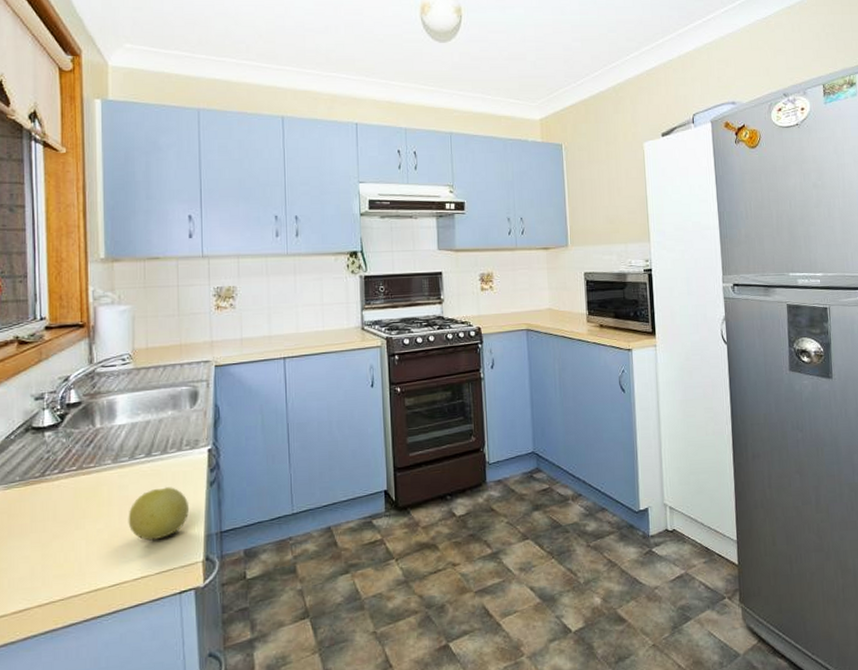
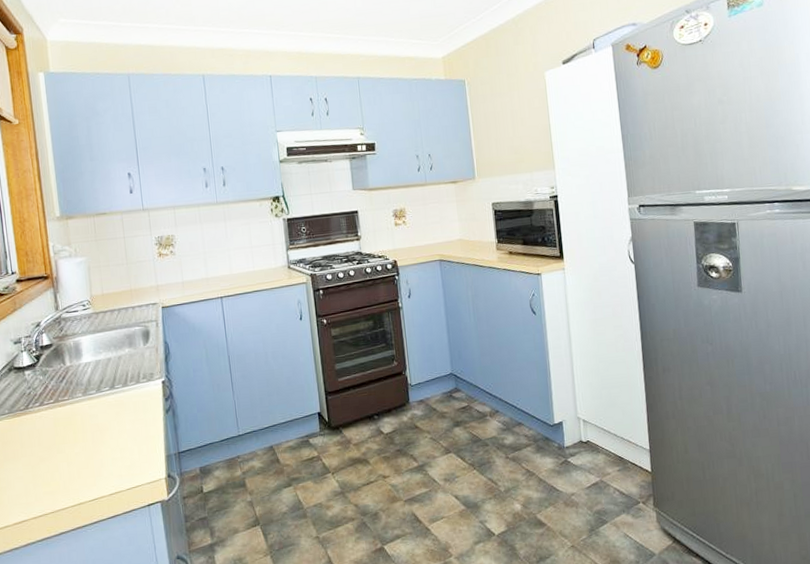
apple: present [128,487,190,541] -> none [100,415,151,462]

